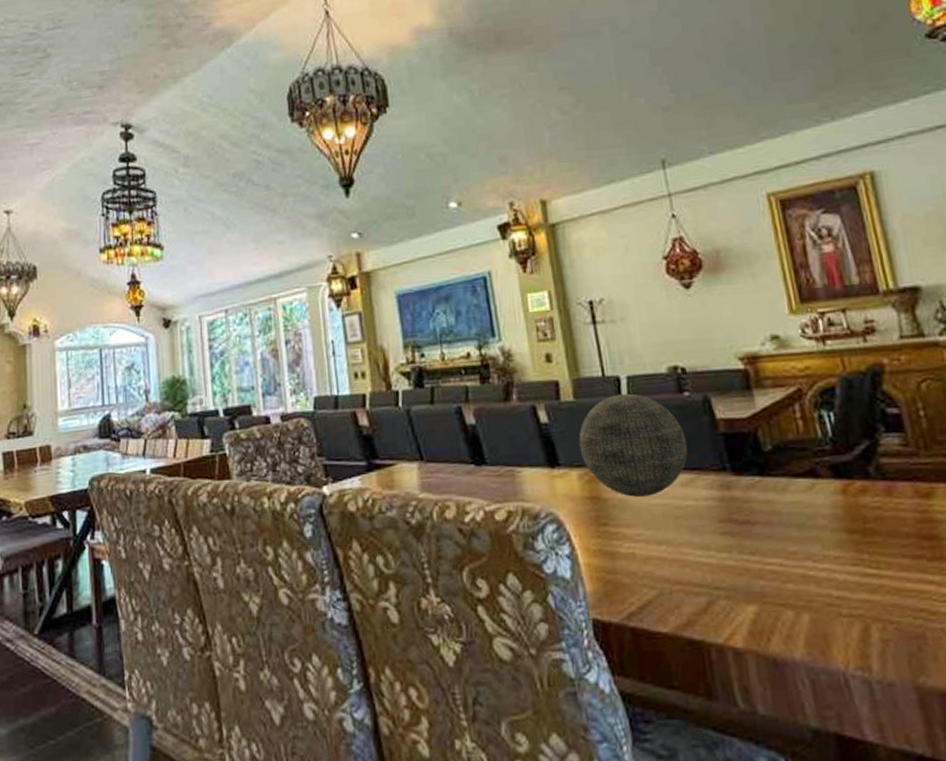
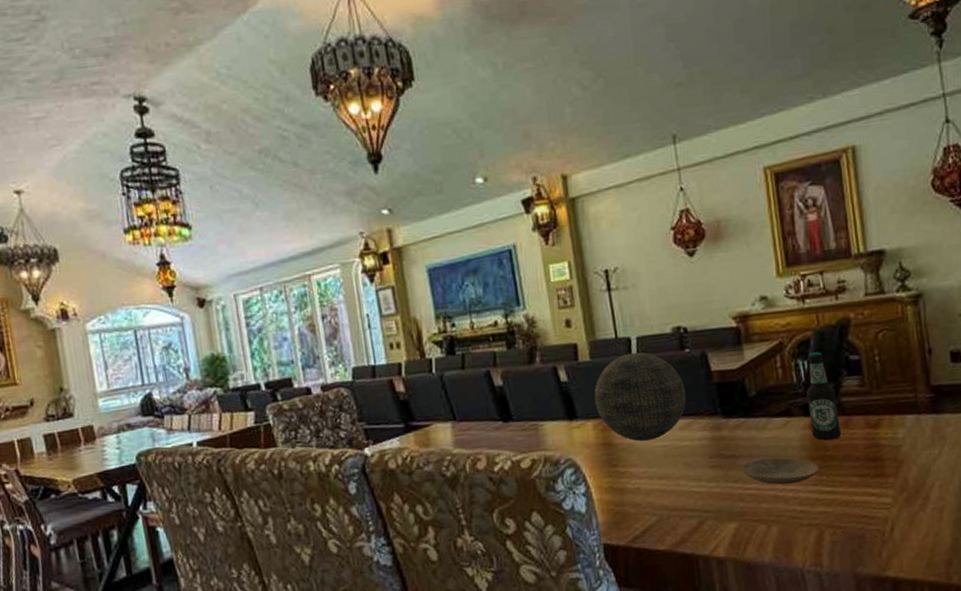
plate: none [758,527,858,562] -> present [741,458,819,485]
bottle: none [834,402,884,510] -> present [806,352,842,441]

